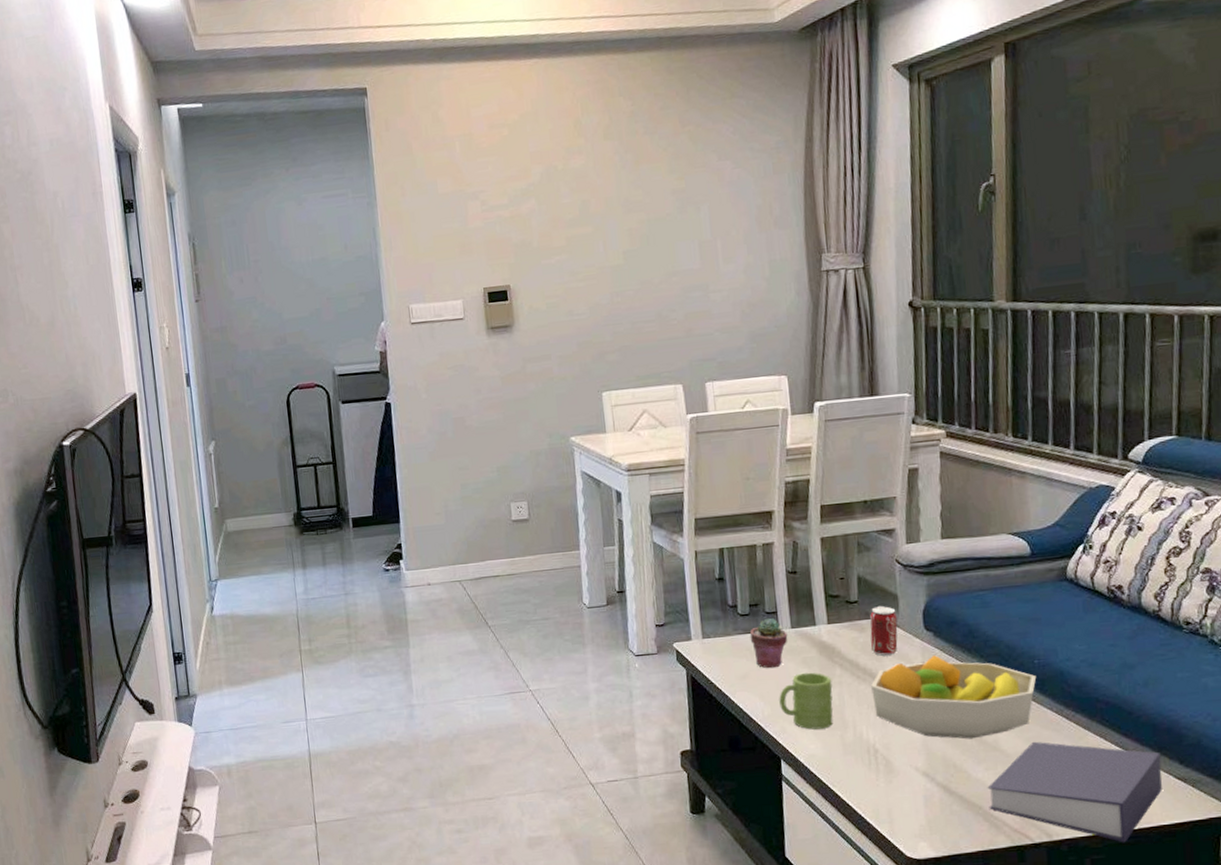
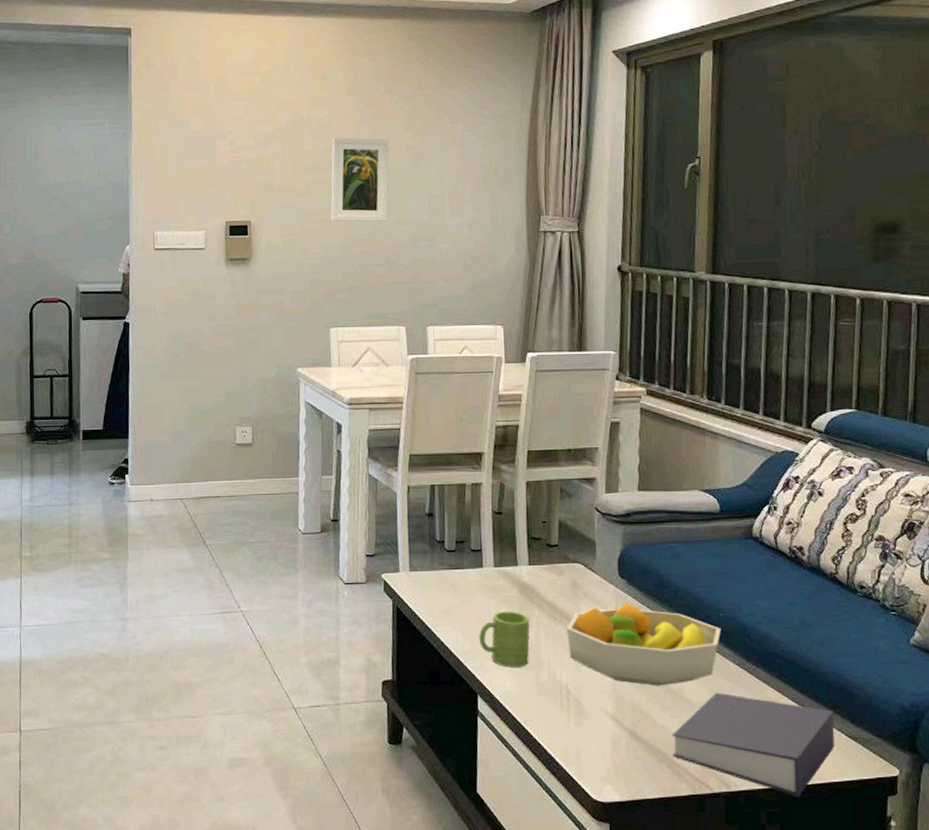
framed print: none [591,184,656,278] -> present [330,137,389,222]
potted succulent: present [749,618,788,669] -> none [454,556,491,605]
beverage can: present [870,605,898,657] -> none [567,550,594,601]

